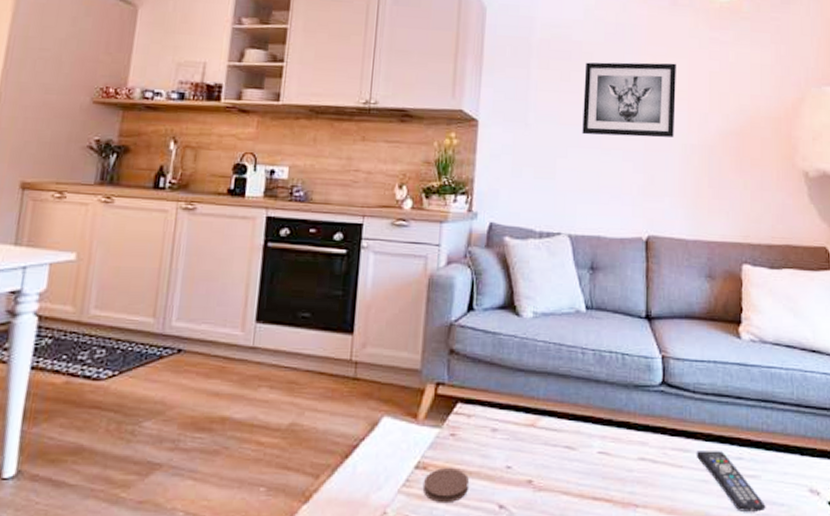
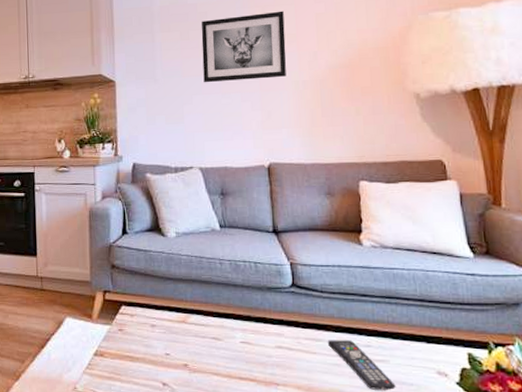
coaster: present [424,468,469,504] -> none [102,355,137,382]

